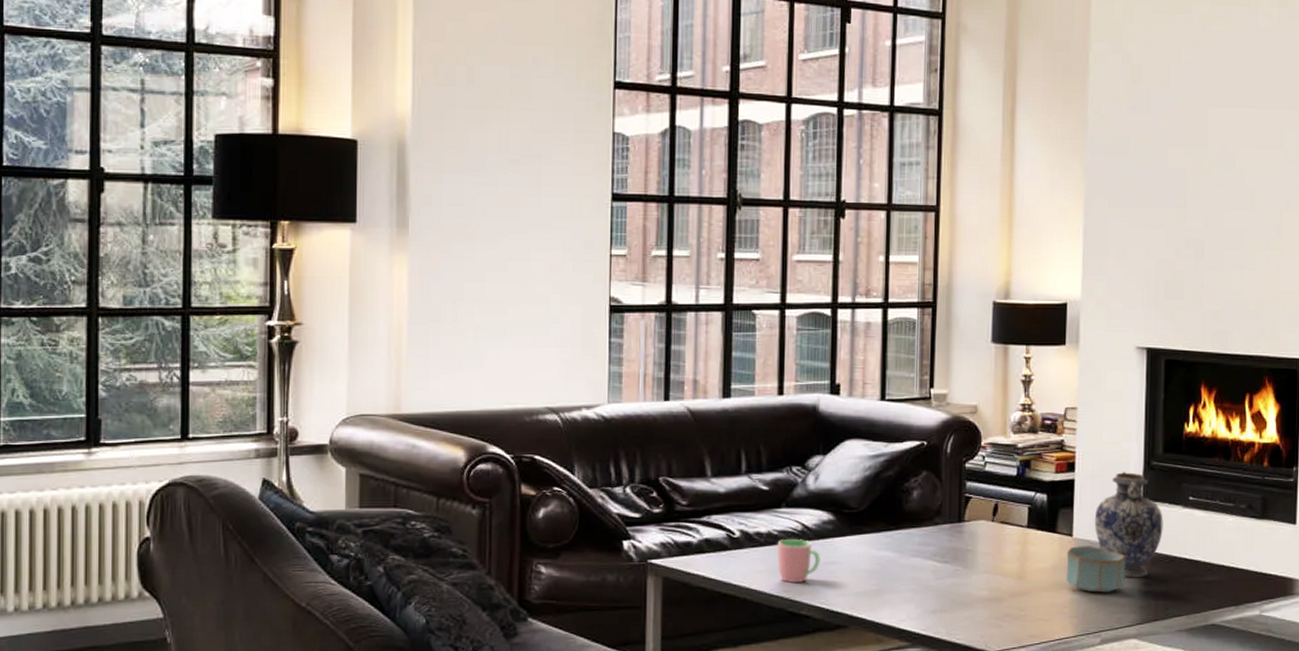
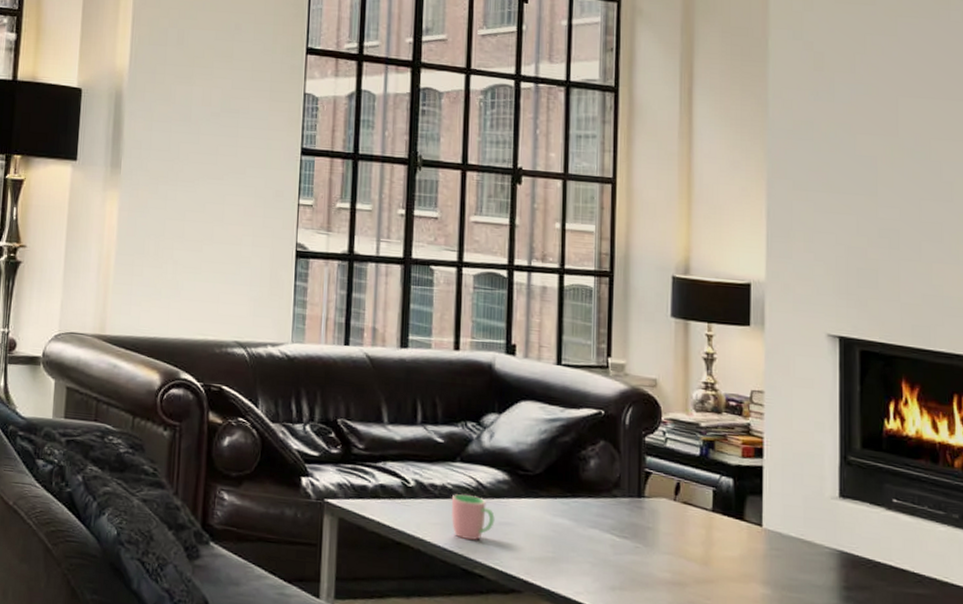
bowl: present [1066,546,1126,593] -> none [756,537,823,592]
decorative vase: present [1094,471,1163,578] -> none [786,463,864,581]

